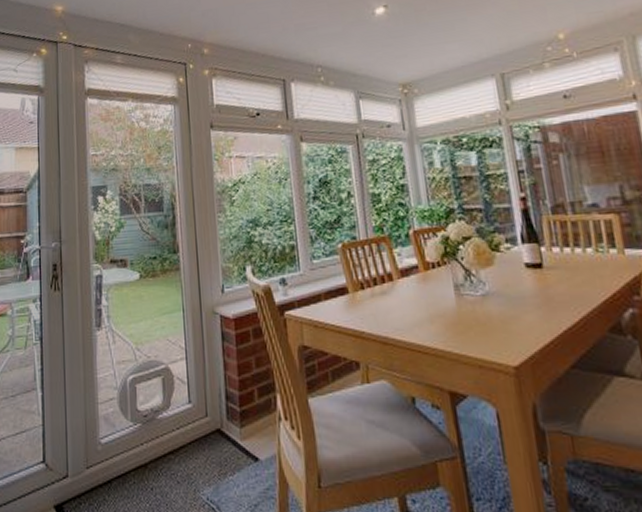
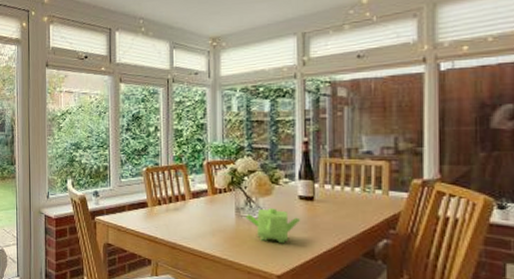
teapot: none [466,281,532,326] -> present [245,208,301,244]

